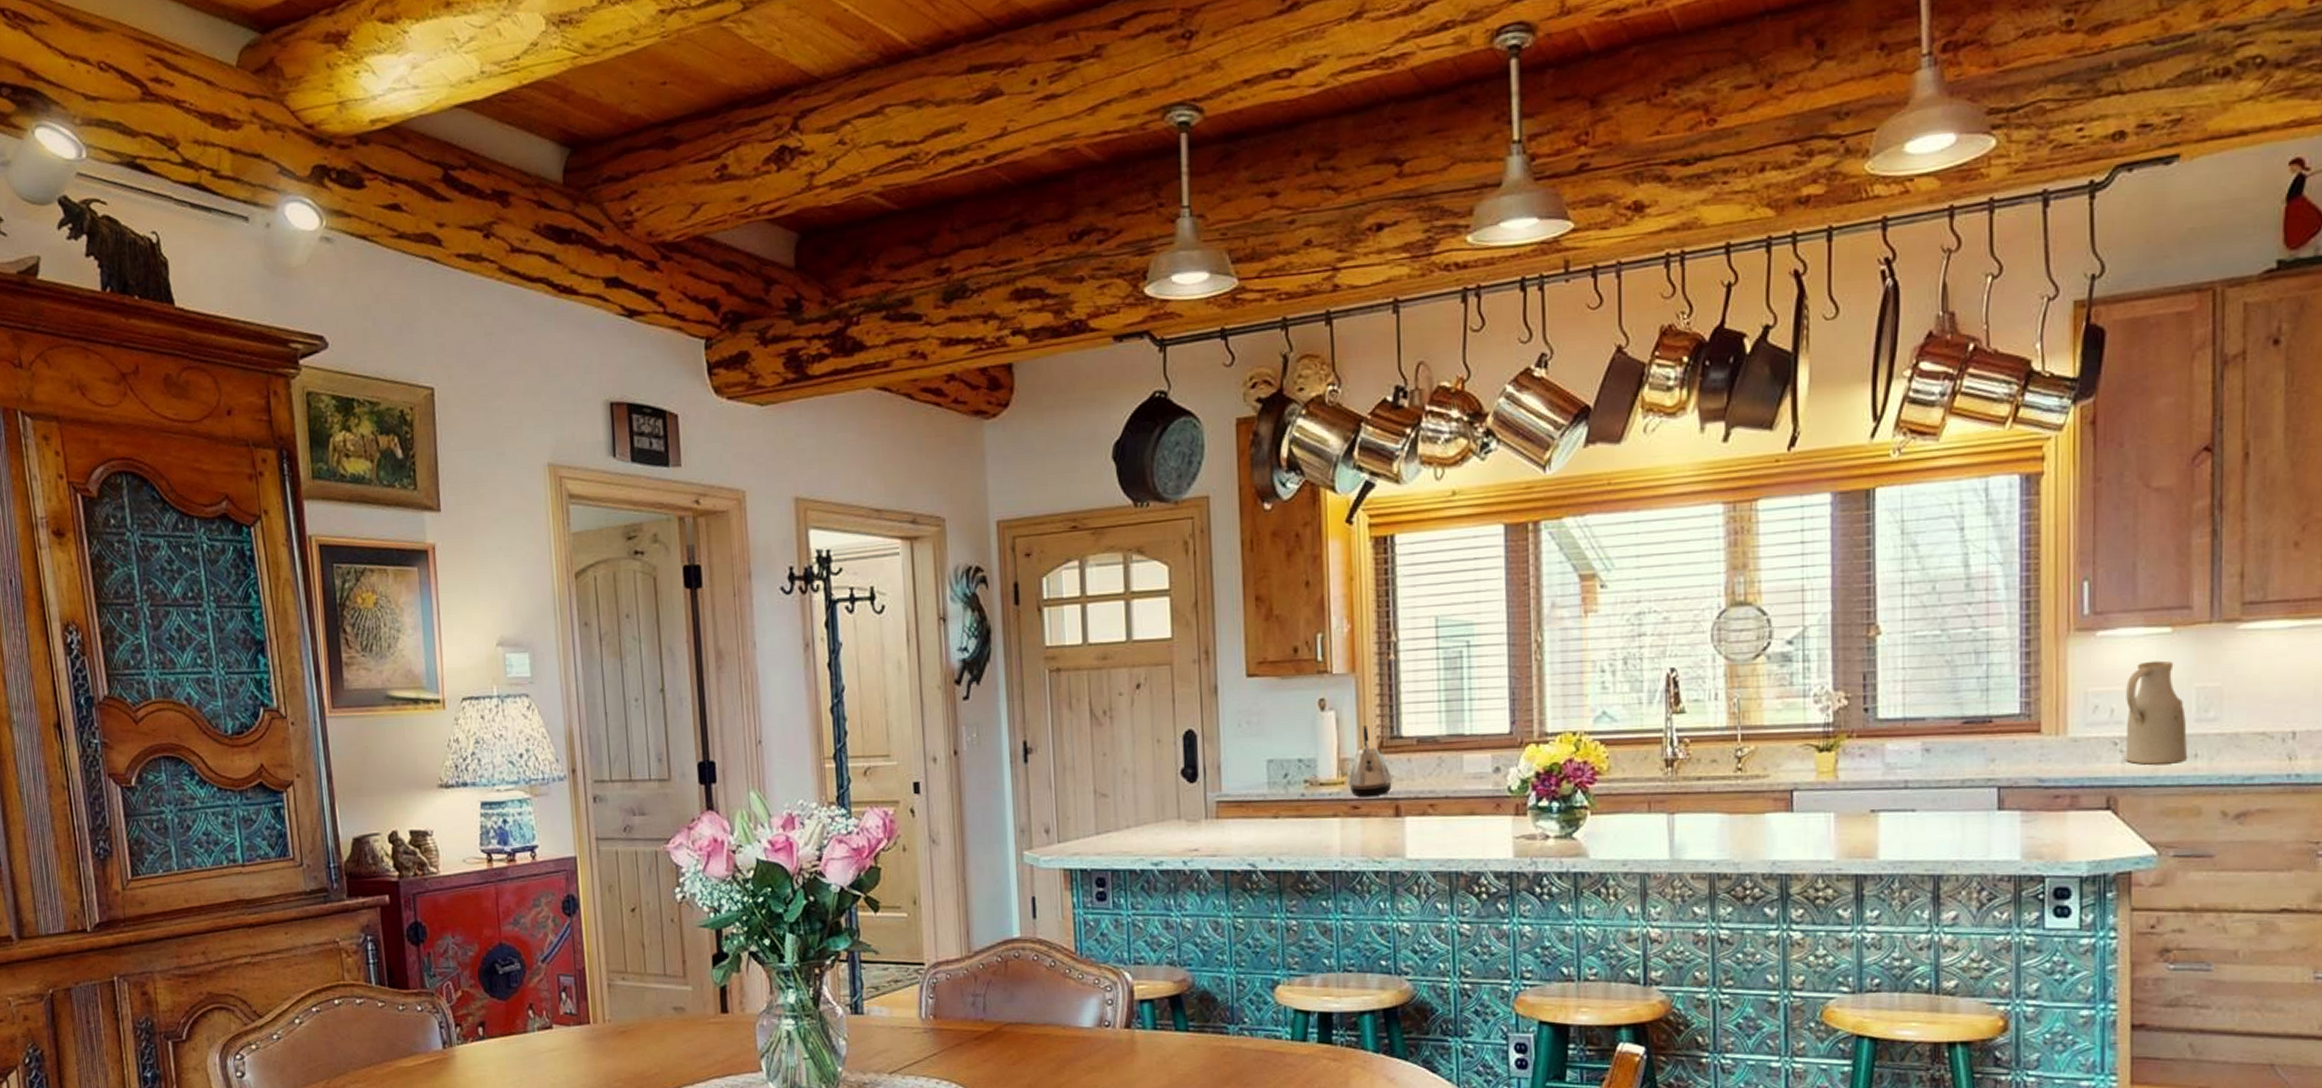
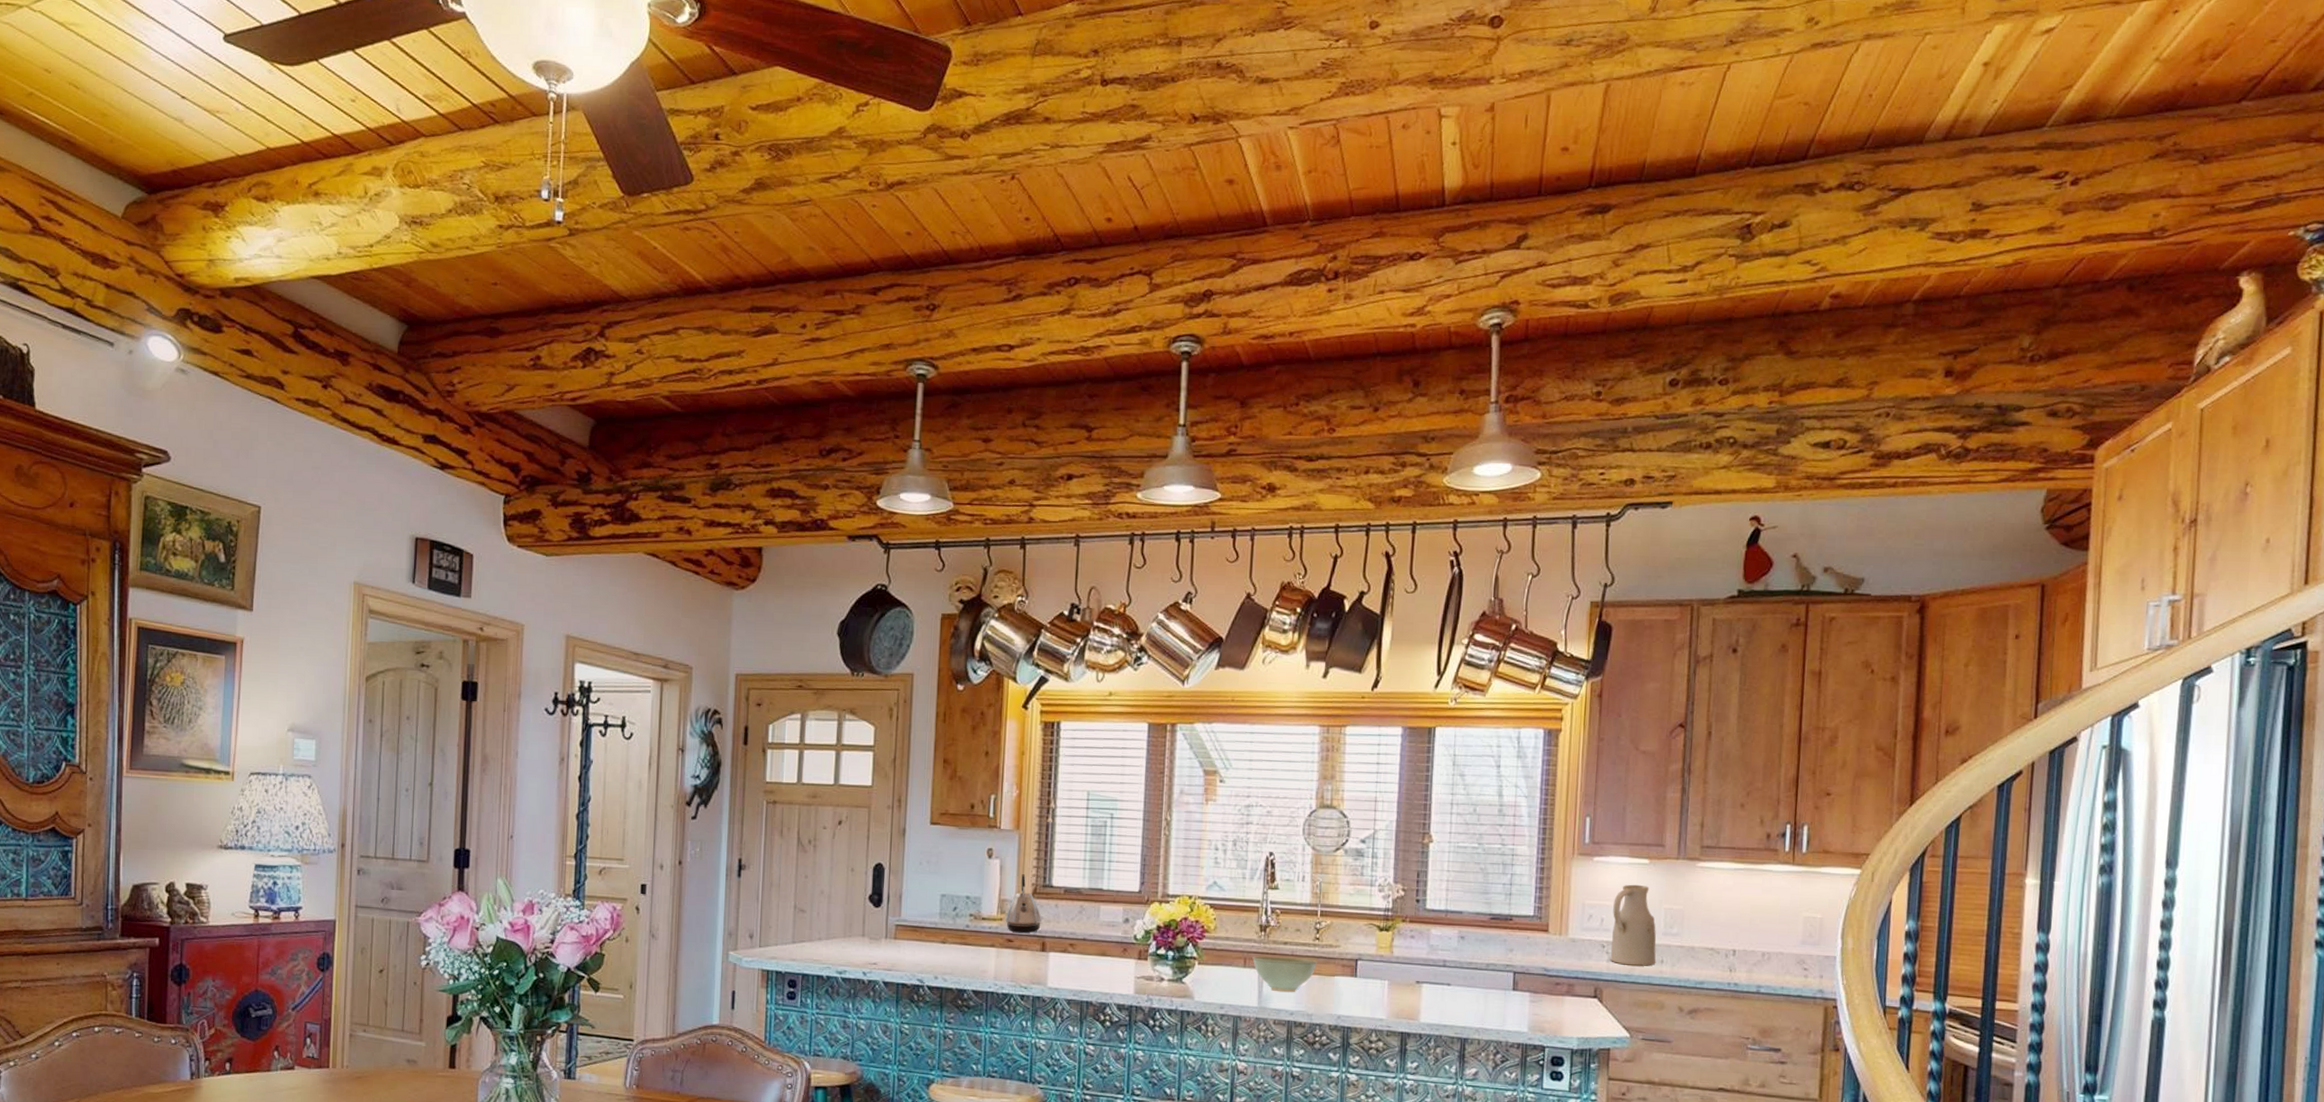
bowl: none [1658,795,1742,840] -> present [1252,956,1318,993]

